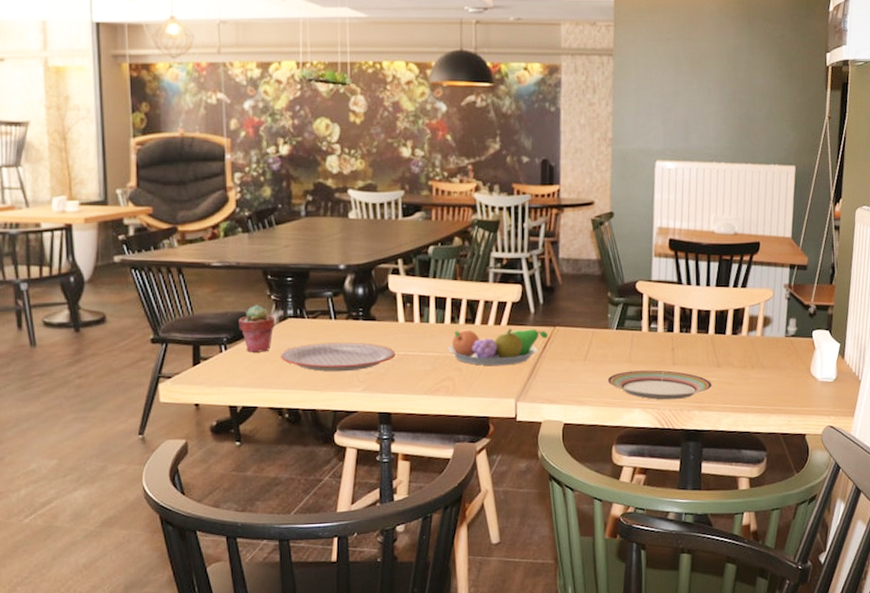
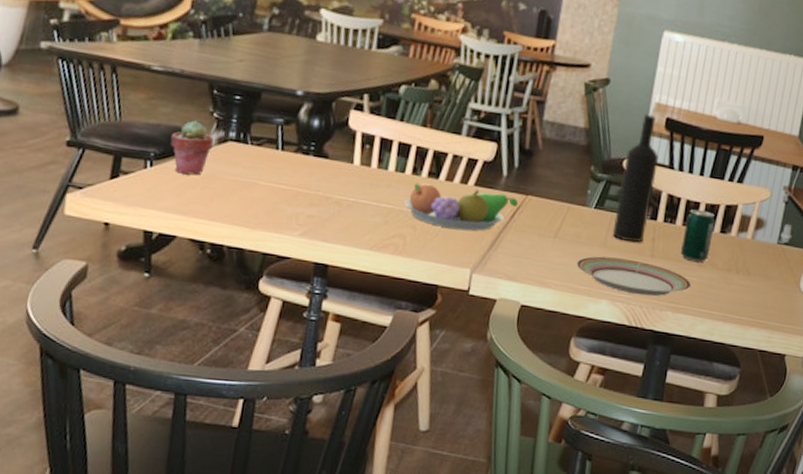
plate: present [281,342,395,372] -> none [213,173,344,212]
wine bottle: none [635,238,667,355] -> present [612,113,658,243]
beverage can: none [699,317,726,363] -> present [681,209,715,262]

